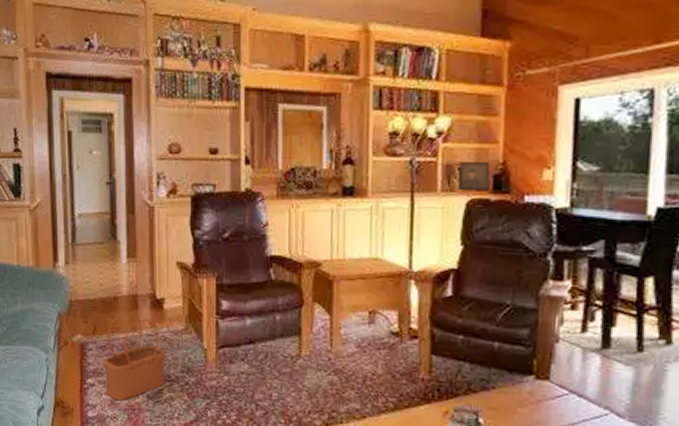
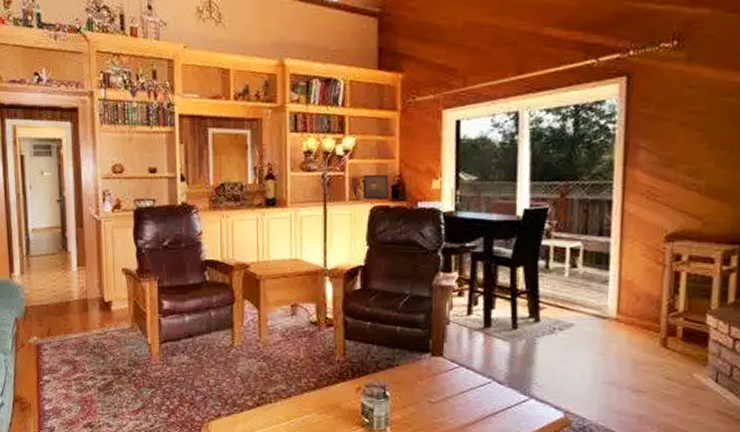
basket: present [103,312,166,401] -> none [58,315,115,395]

